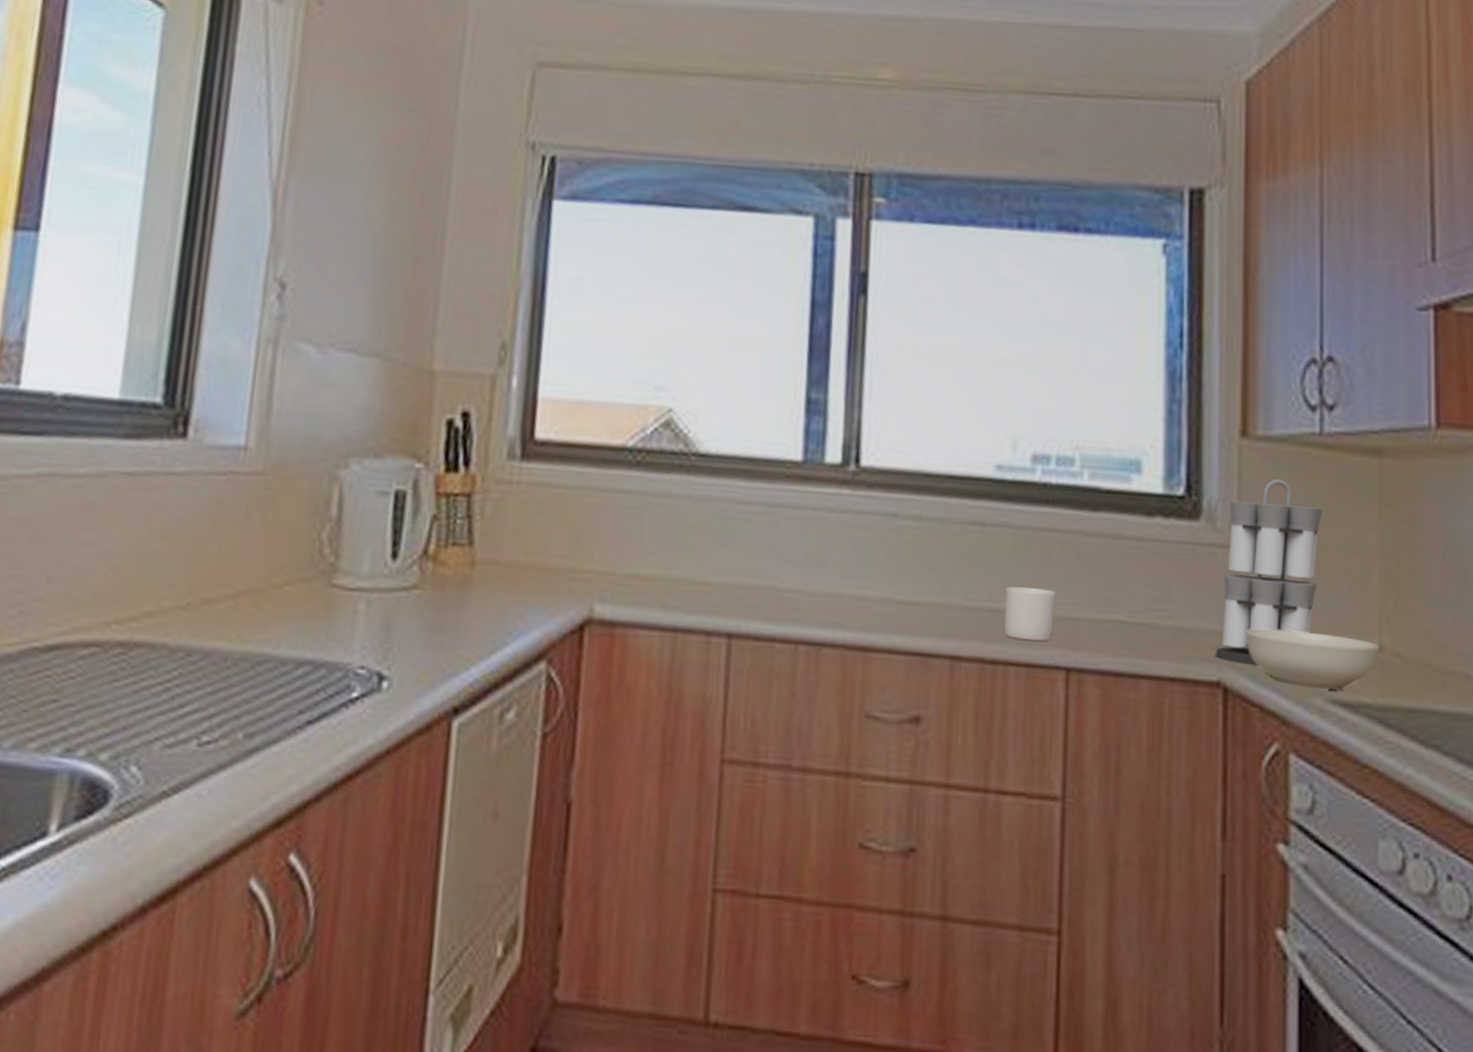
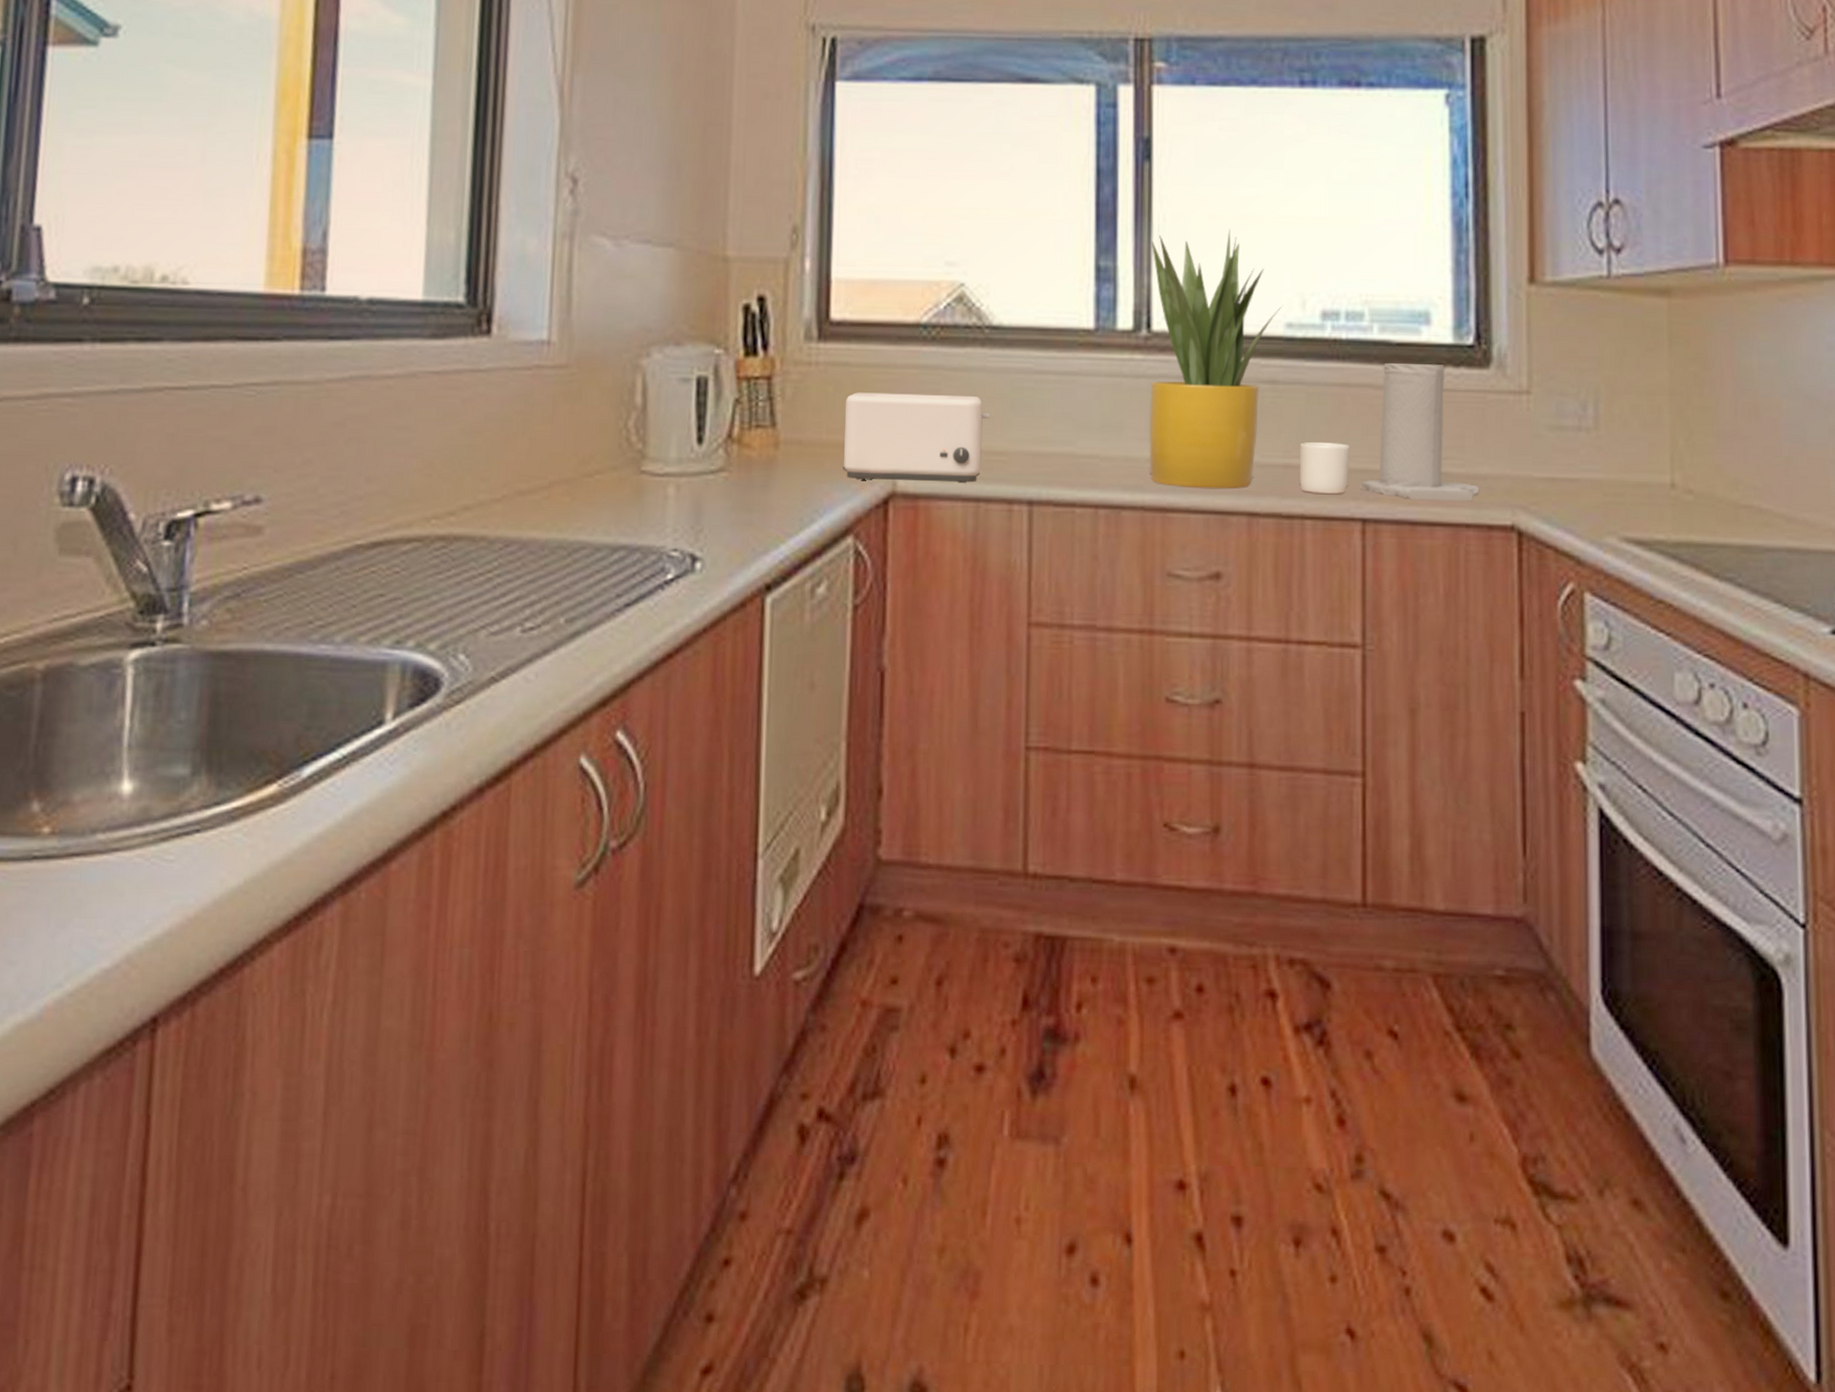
toaster: none [539,514,692,613] -> present [843,392,990,484]
planter: none [852,367,993,632] -> present [1149,229,1282,490]
paper towel: none [1066,510,1186,656] -> present [1360,363,1480,502]
spice rack: present [1215,479,1322,666] -> none [1509,324,1612,509]
bowl: present [1244,628,1380,690] -> none [1537,472,1672,528]

